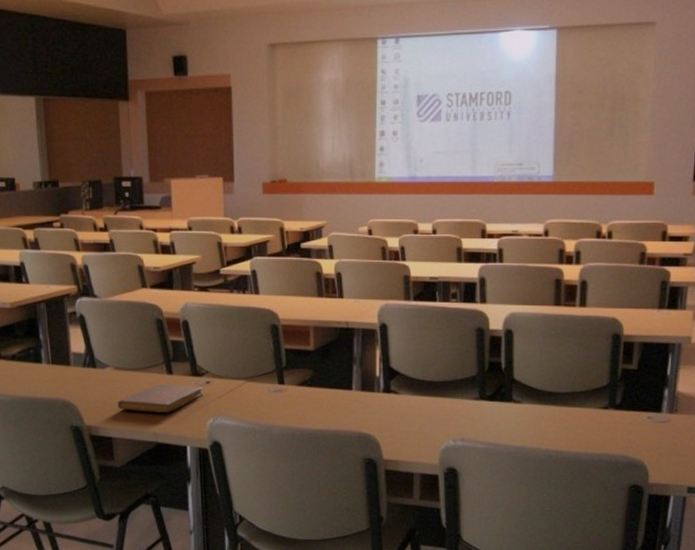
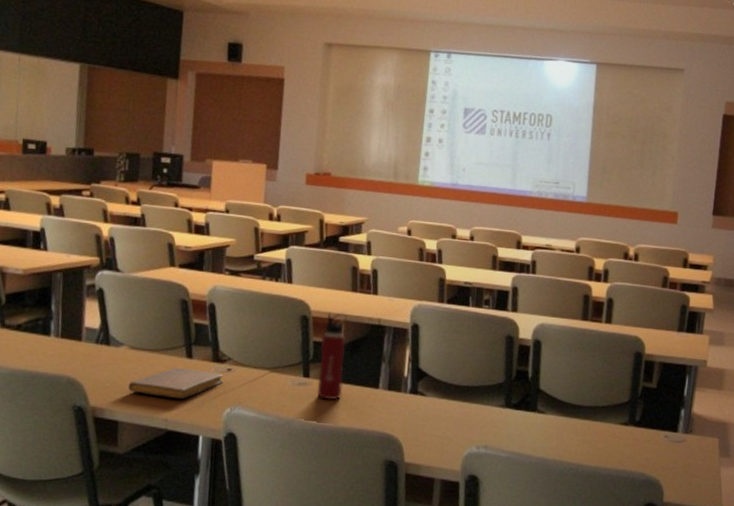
water bottle: none [292,319,318,405] -> present [317,313,348,400]

